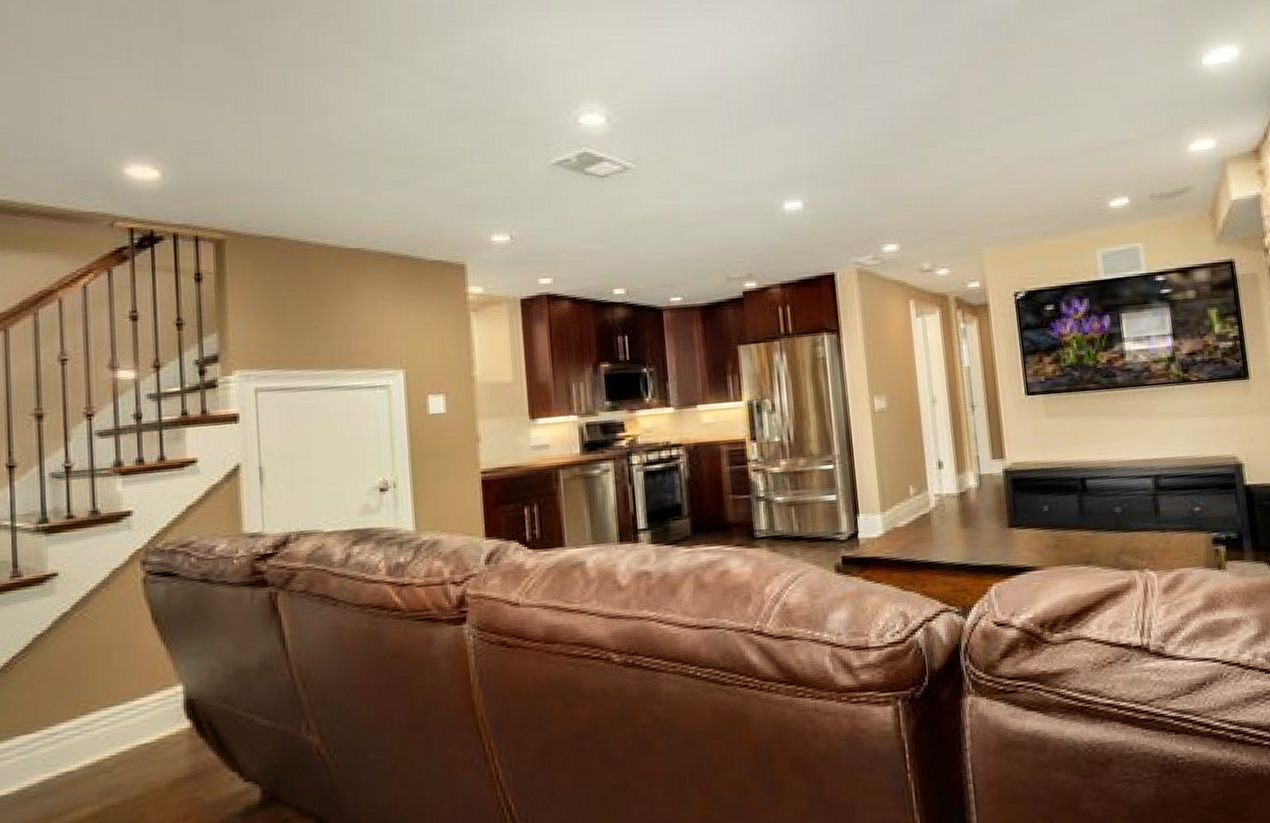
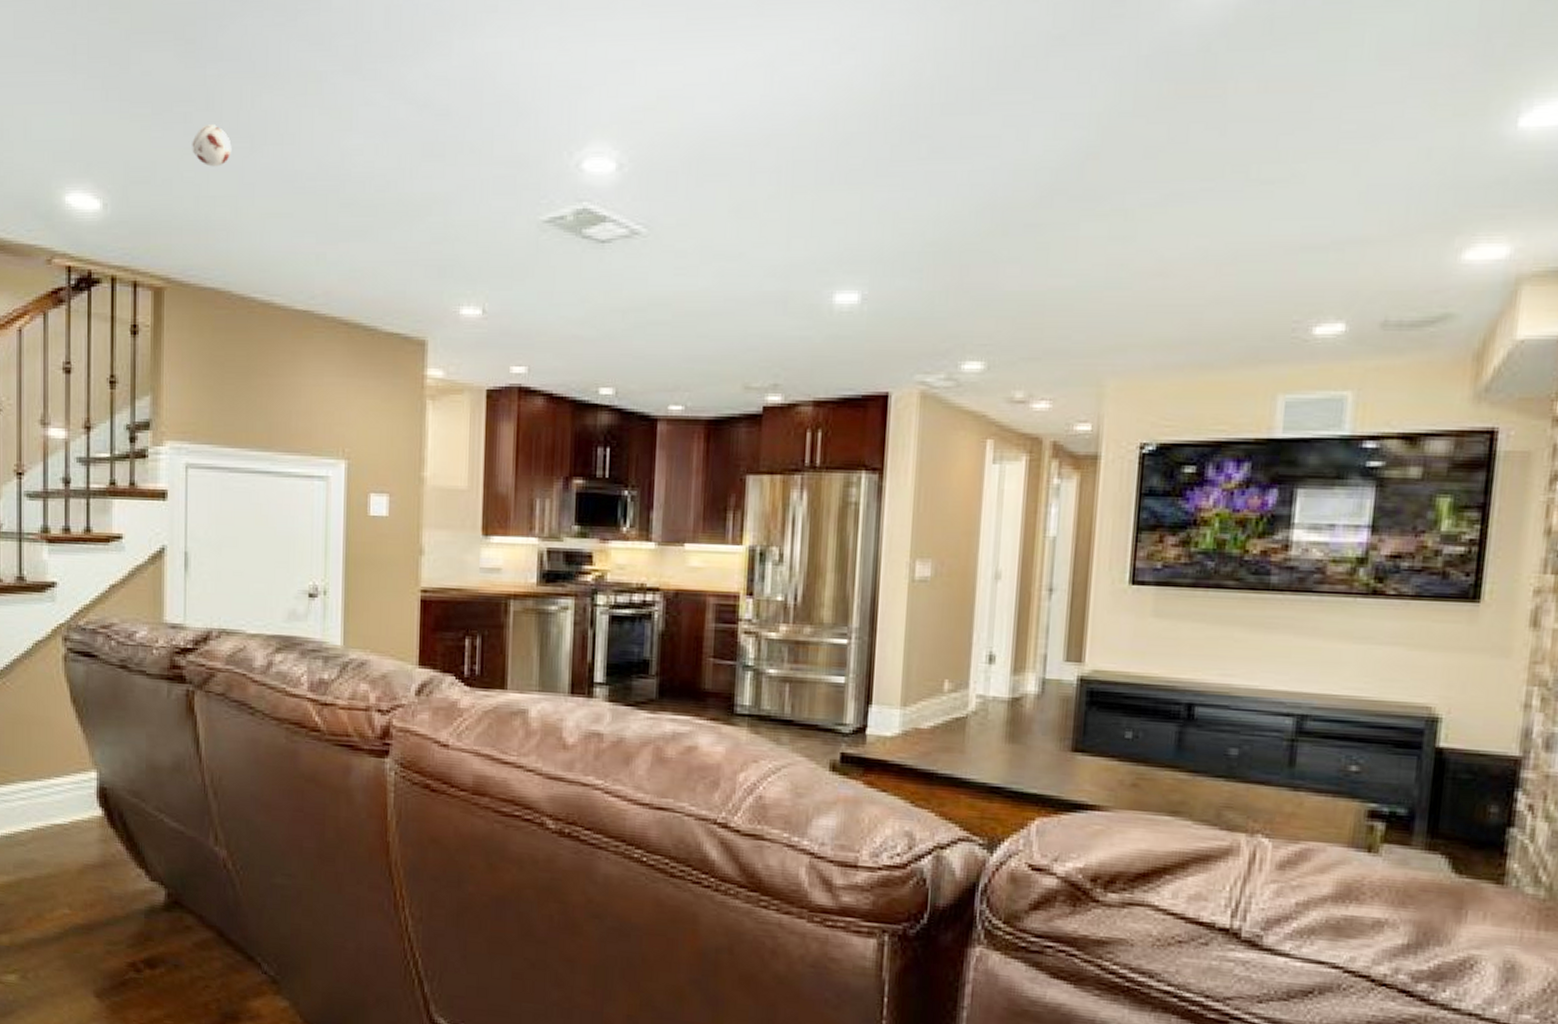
smoke detector: none [243,103,280,138] -> present [192,124,232,167]

